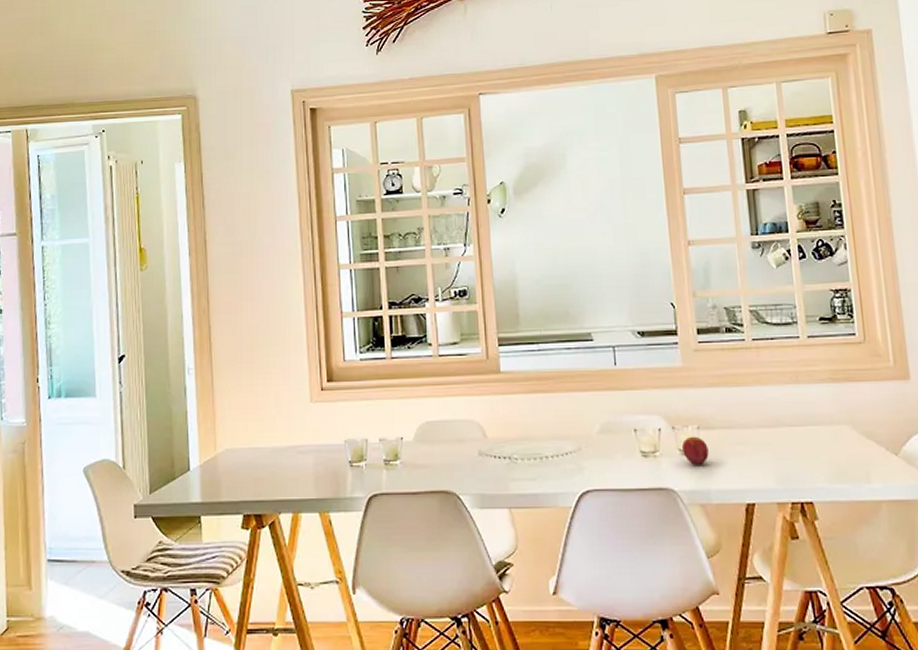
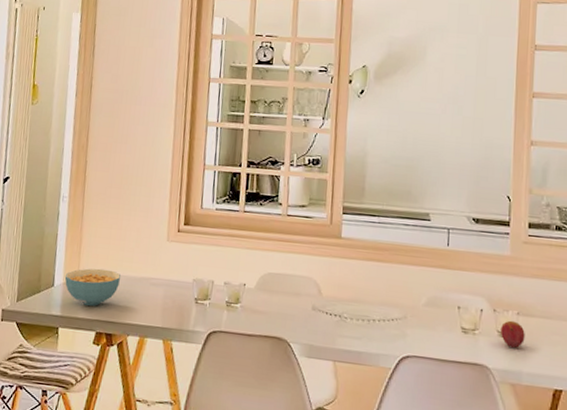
cereal bowl: none [201,443,263,486] -> present [64,268,121,306]

